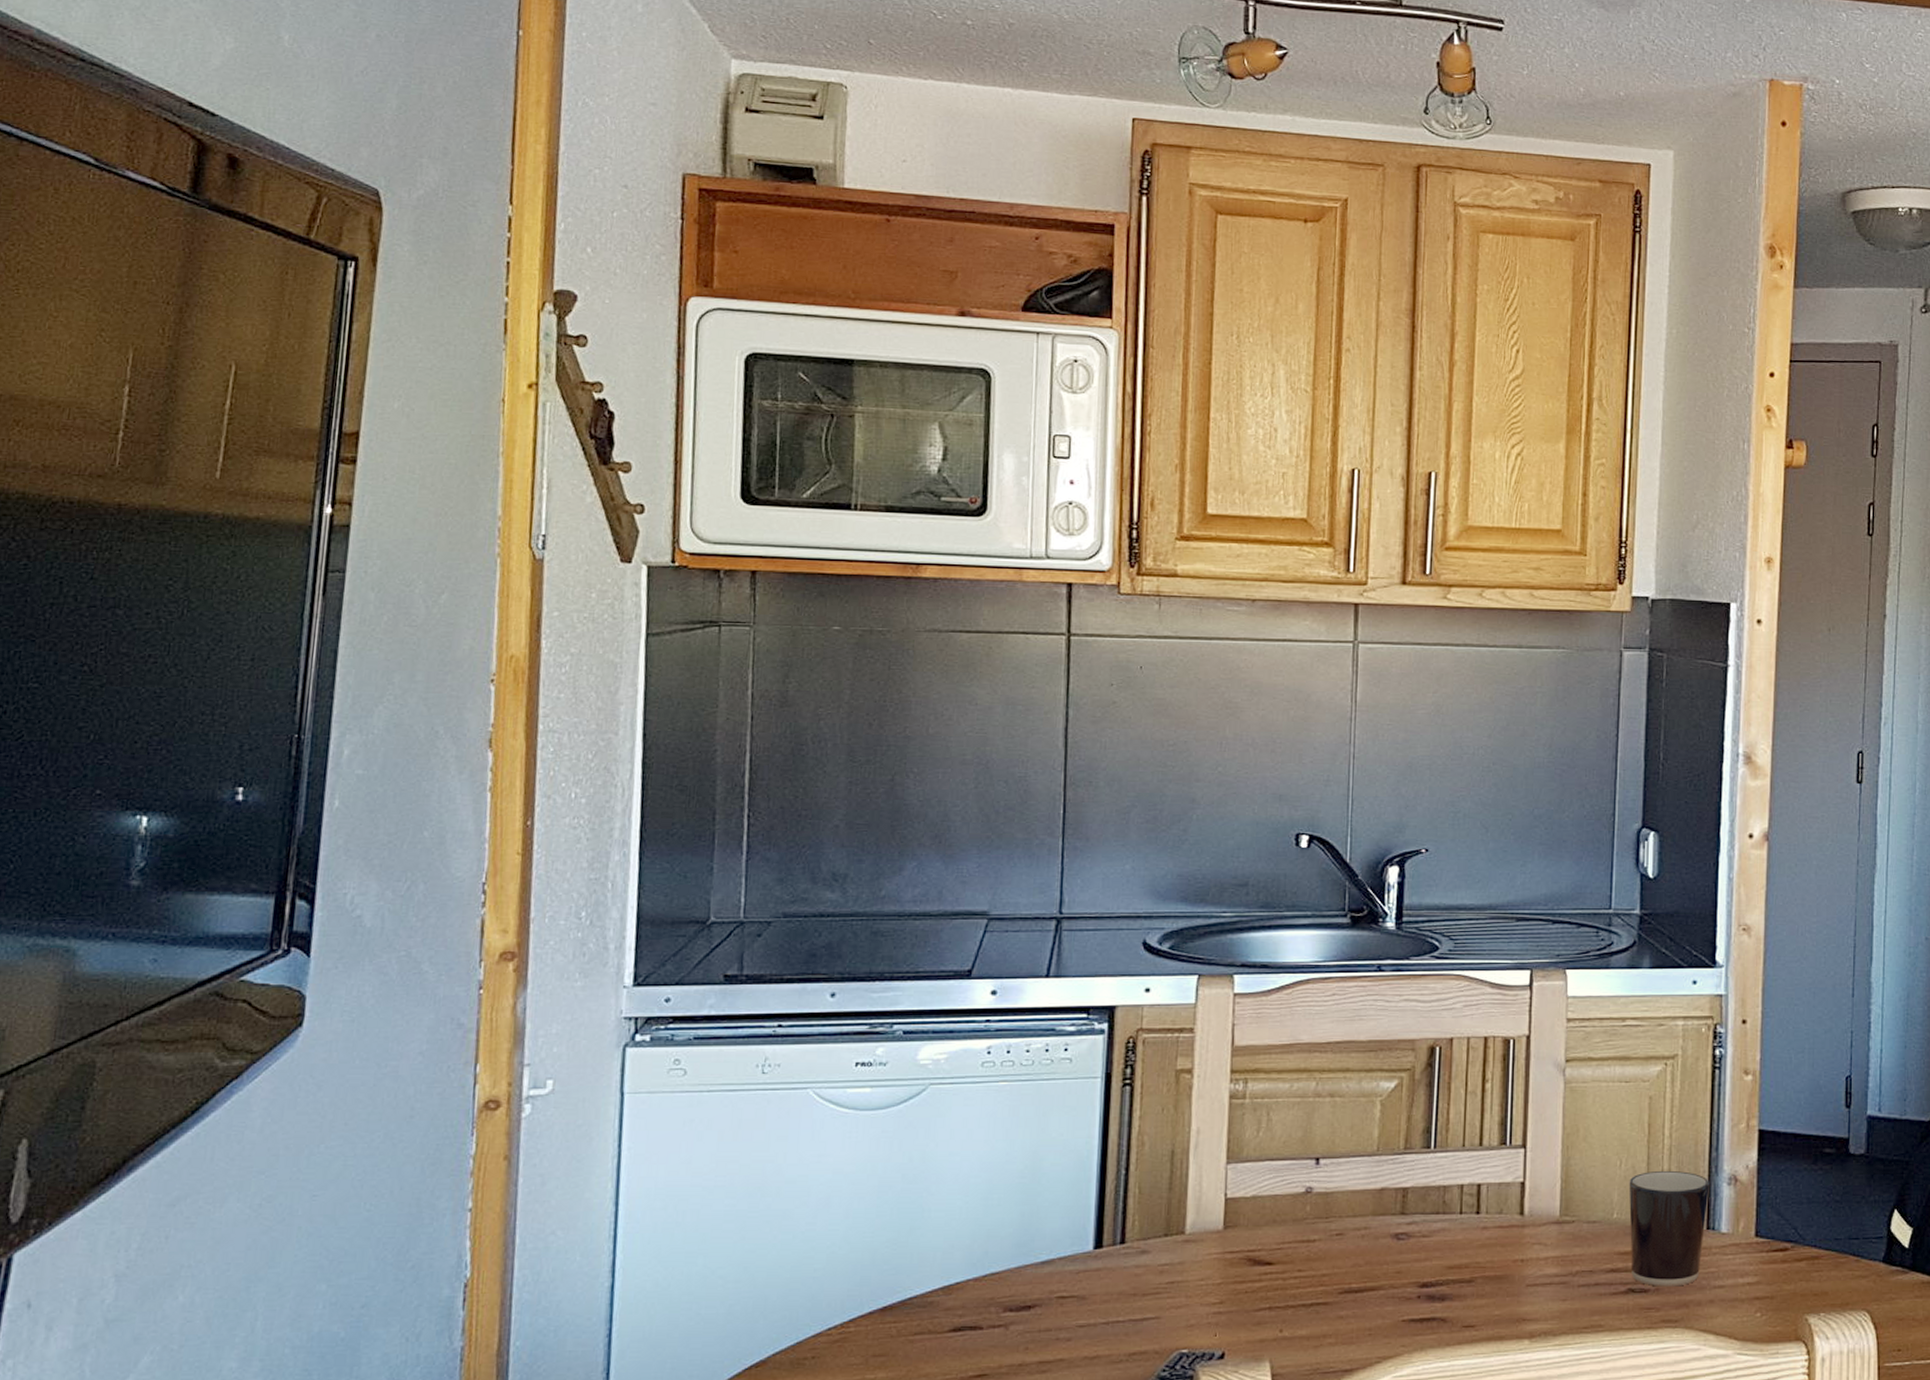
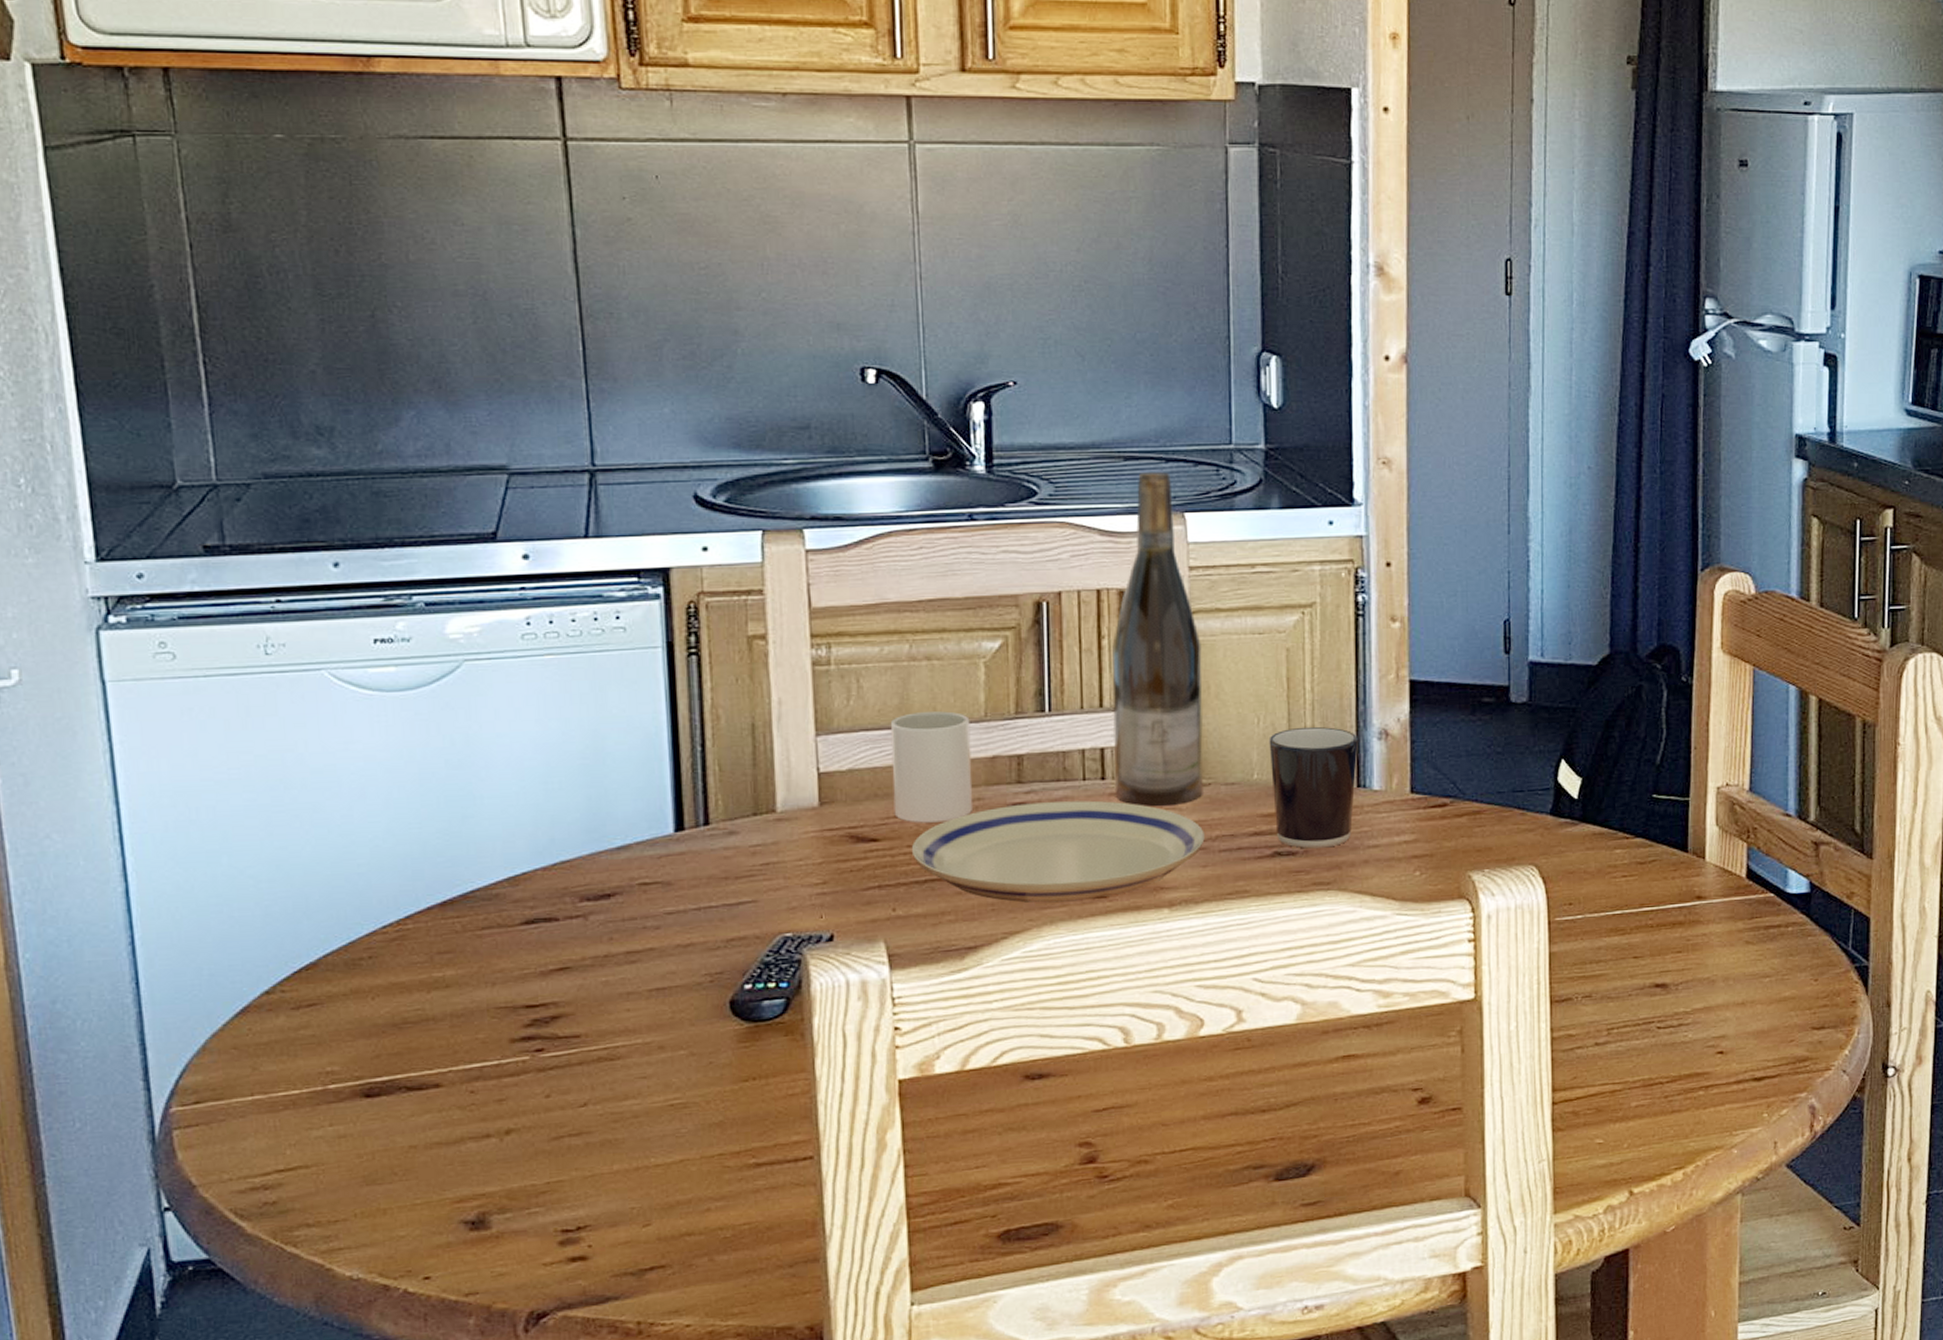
cup: none [1289,1145,1364,1249] -> present [890,711,974,823]
plate: none [1301,1233,1566,1330] -> present [911,800,1205,903]
wine bottle: none [1487,931,1574,1240] -> present [1111,471,1204,806]

